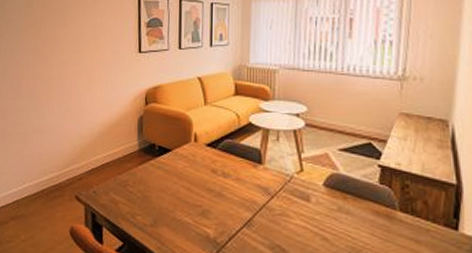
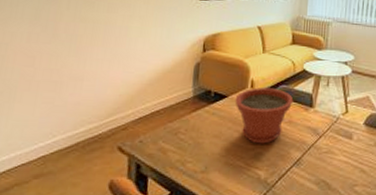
plant pot: none [179,141,240,201] -> present [235,87,294,144]

